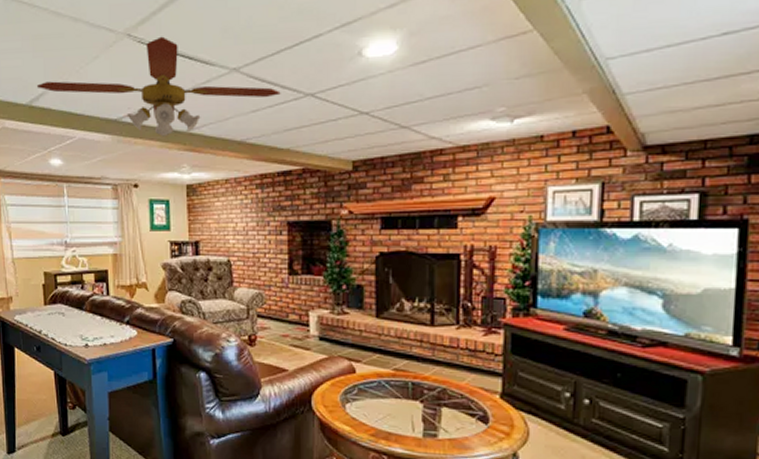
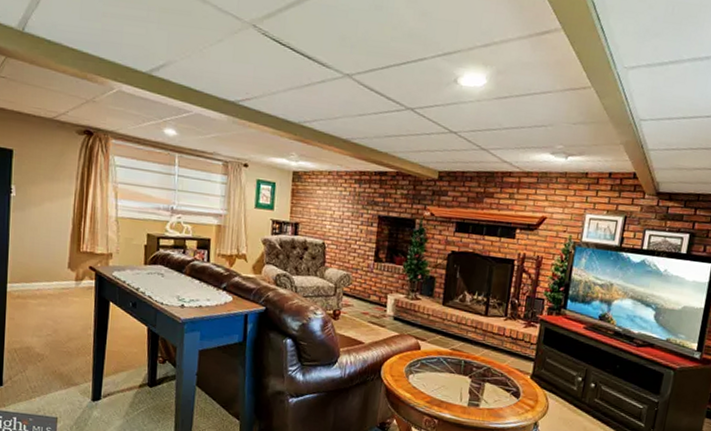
ceiling fan: present [37,36,281,137] -> none [159,33,386,125]

